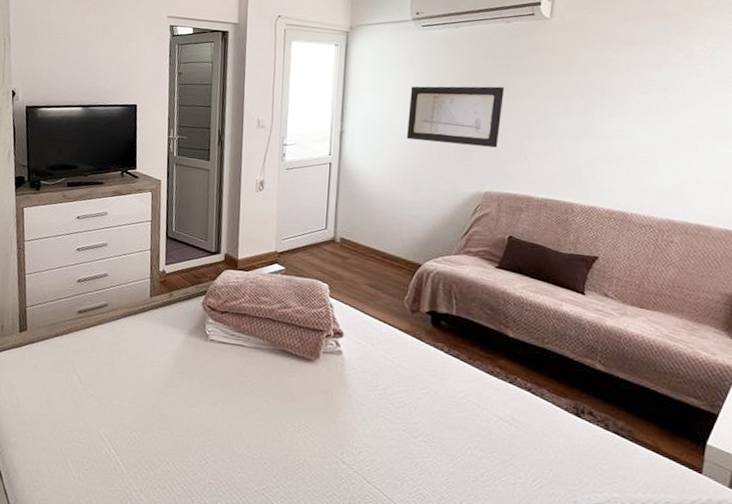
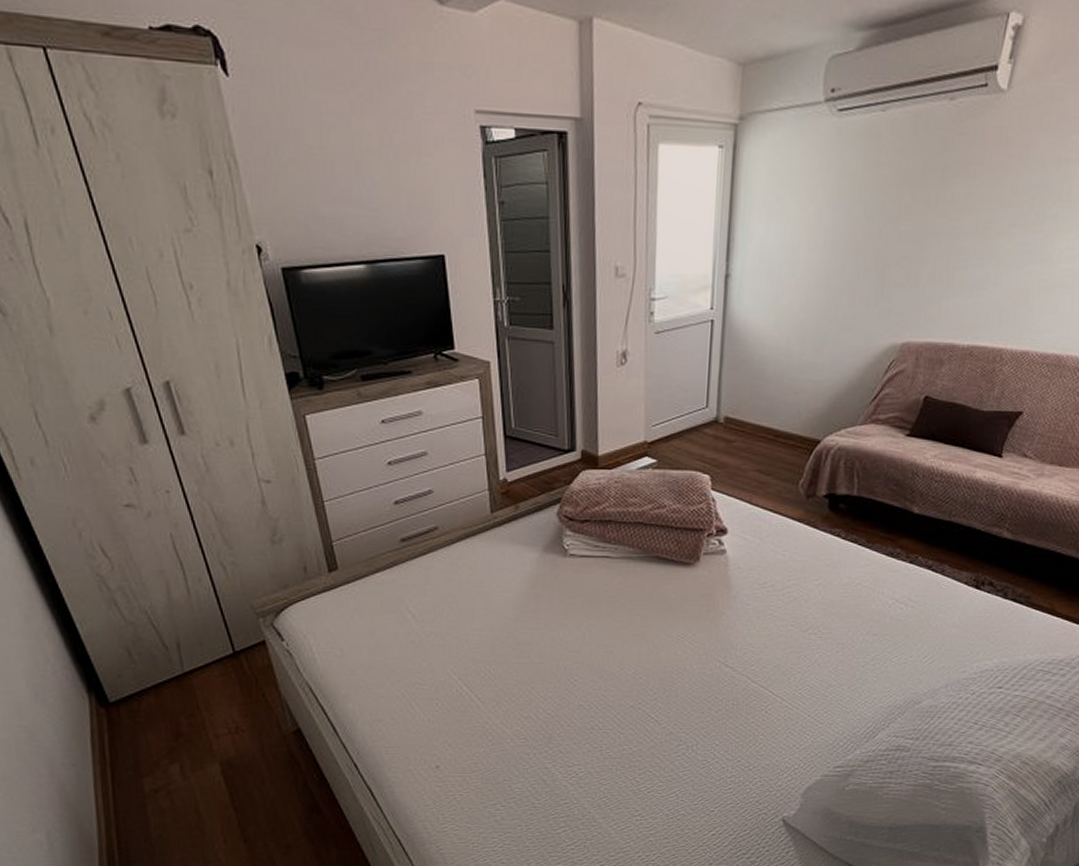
wall art: present [406,86,505,148] -> none [809,197,939,283]

